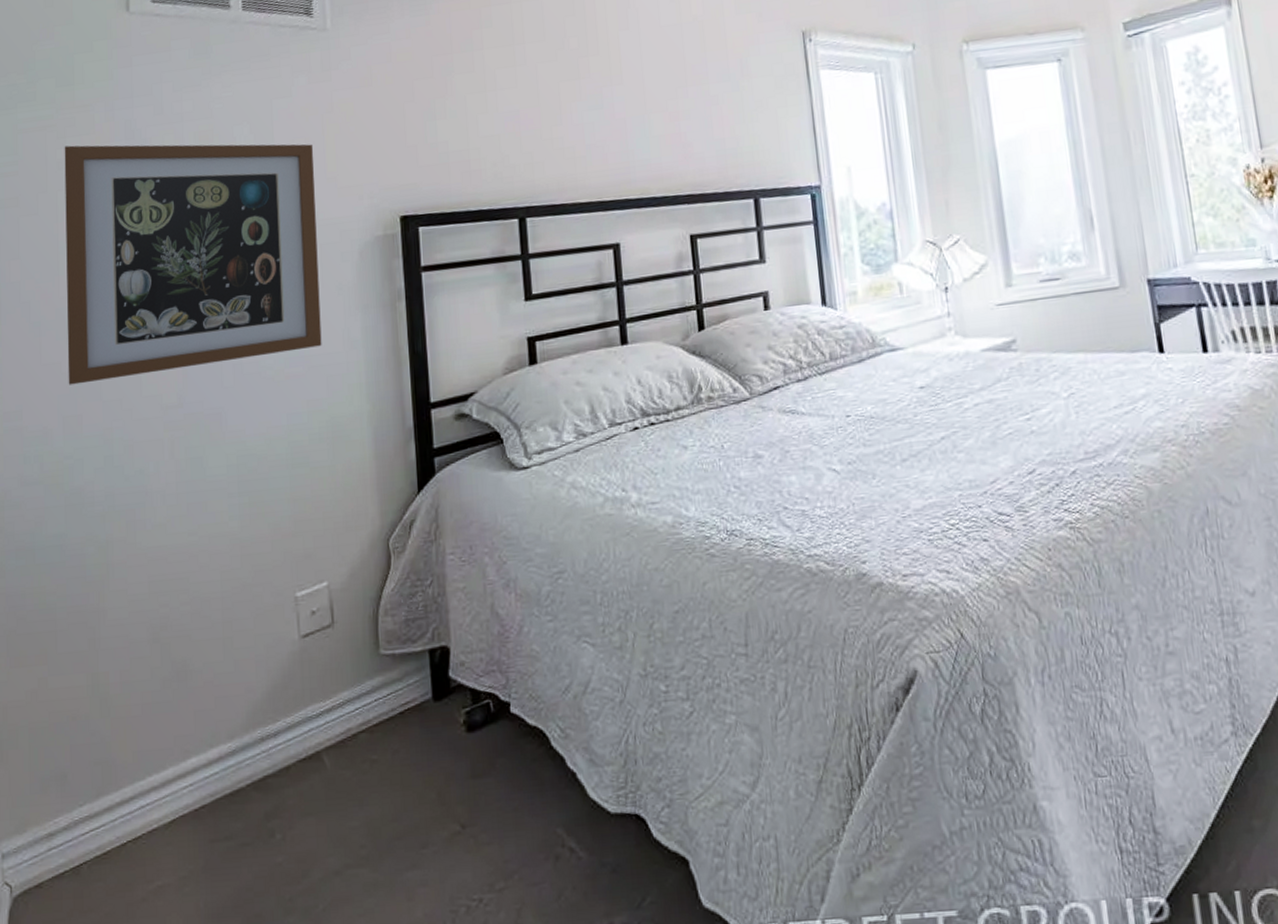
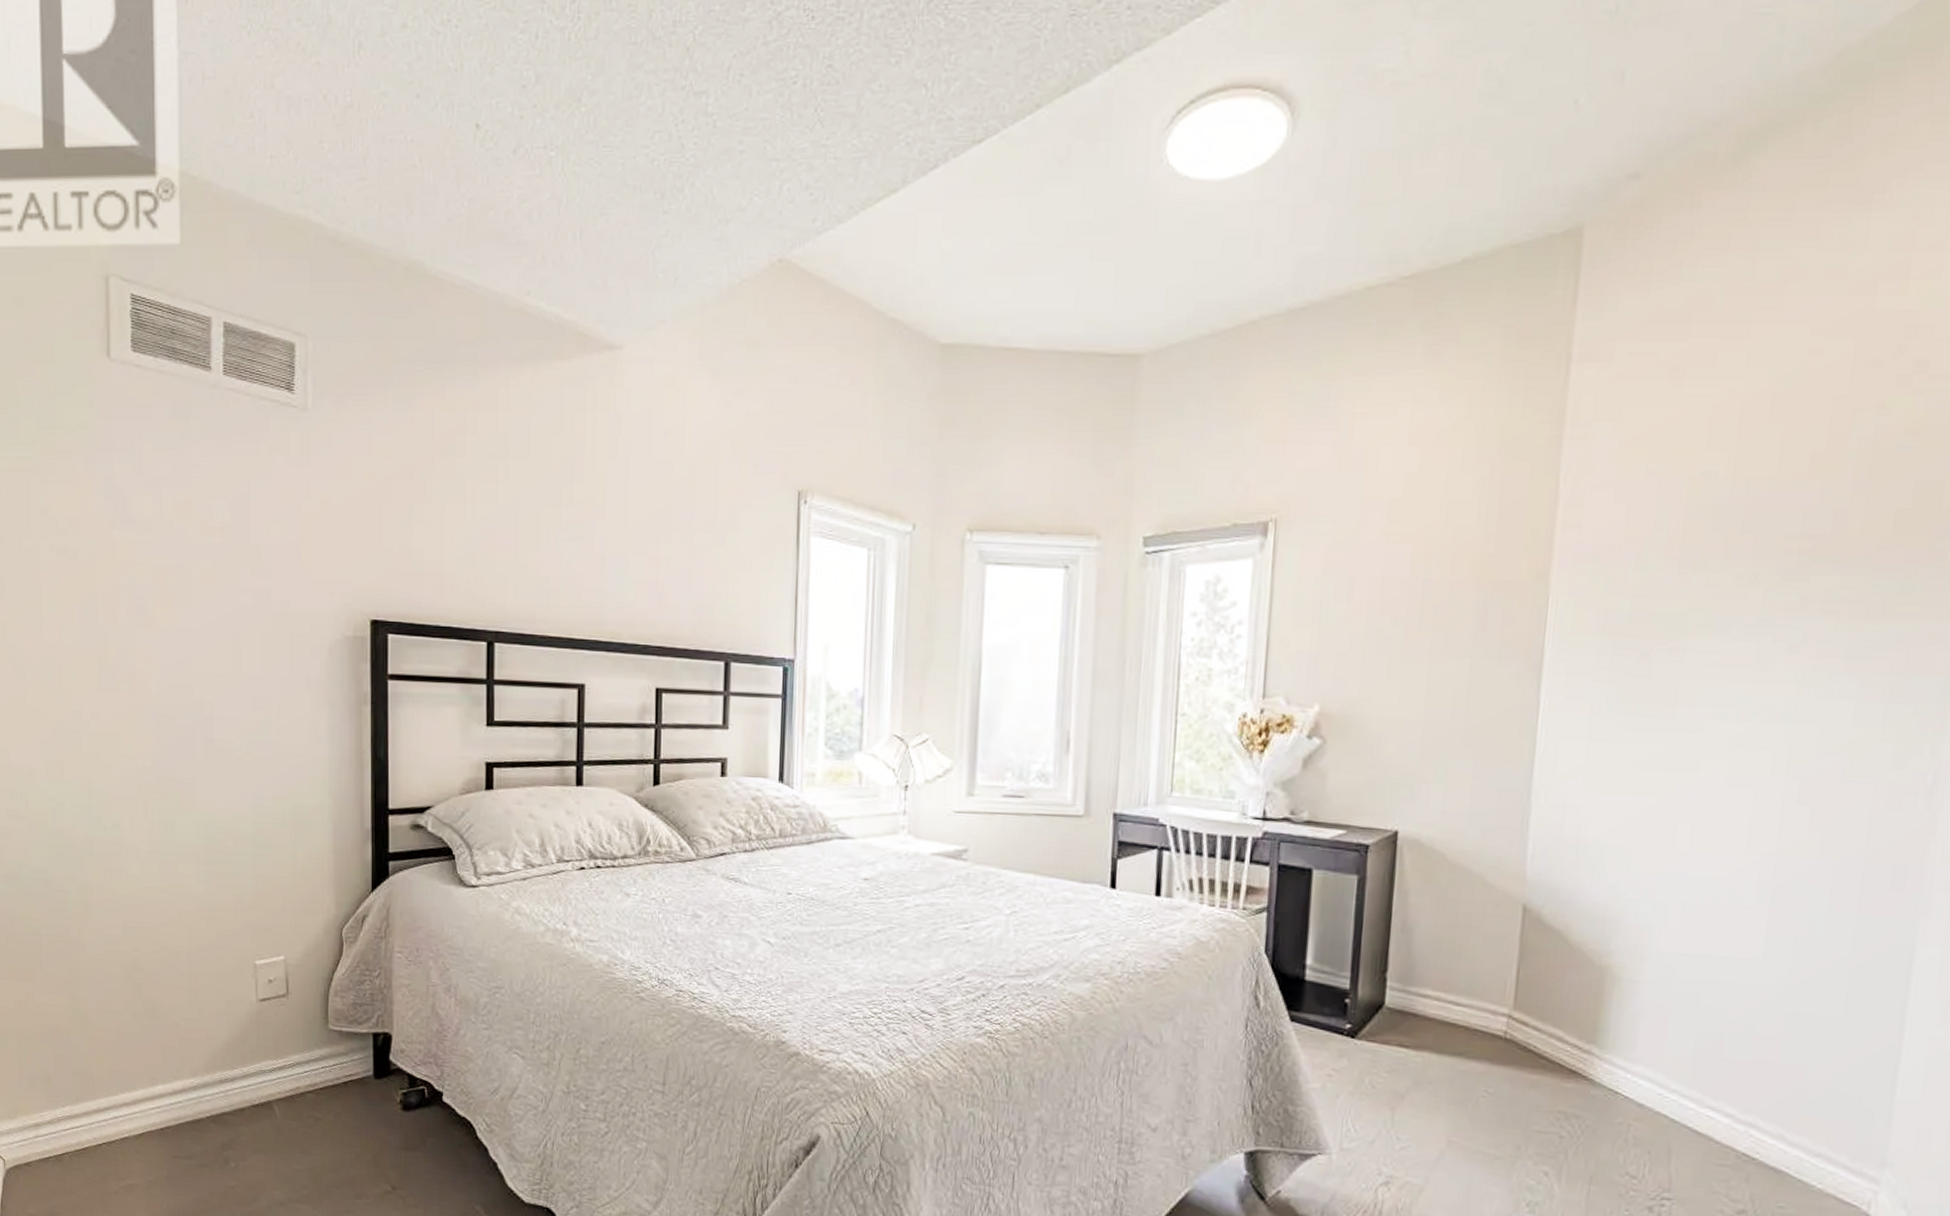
wall art: present [64,144,322,385] -> none [46,492,289,736]

